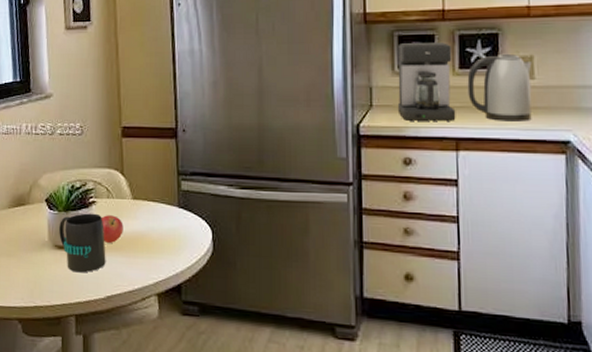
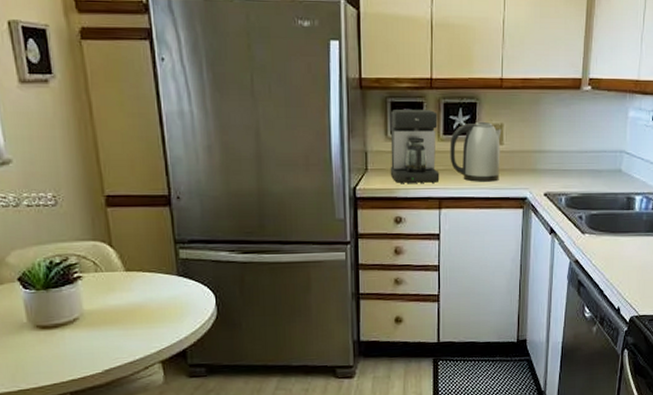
mug: present [59,213,106,273] -> none [39,289,101,351]
fruit: present [101,215,123,243] -> none [89,289,118,317]

